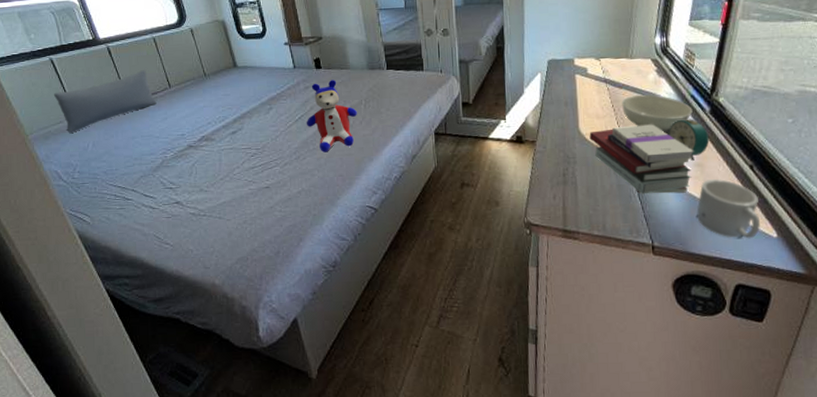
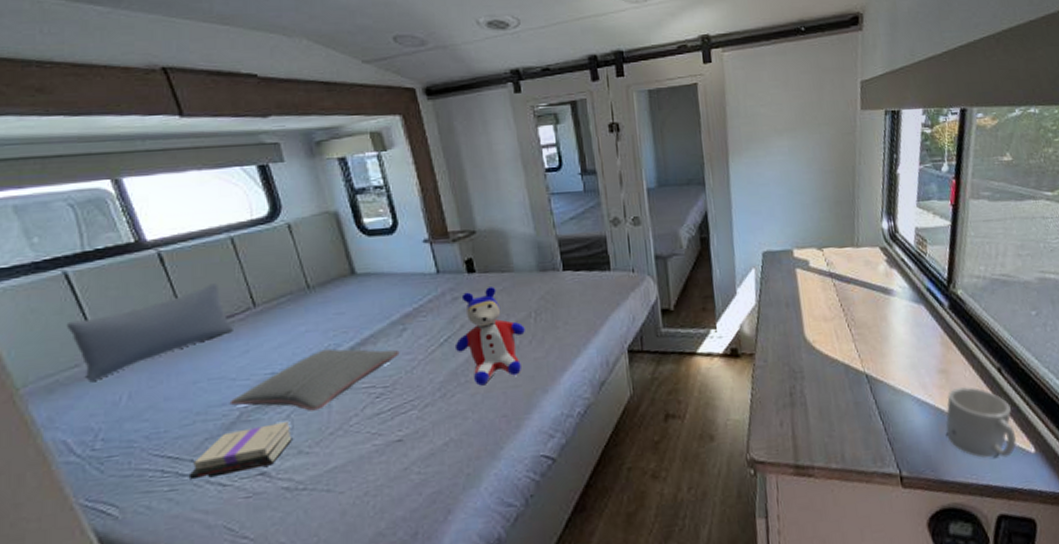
books: none [131,169,196,203] -> present [188,422,292,480]
pillow: none [155,120,268,163] -> present [229,349,400,411]
books: present [589,124,694,195] -> none [816,325,937,413]
bowl: present [622,95,693,132] -> none [851,289,931,334]
alarm clock: present [668,119,710,161] -> none [905,316,952,367]

